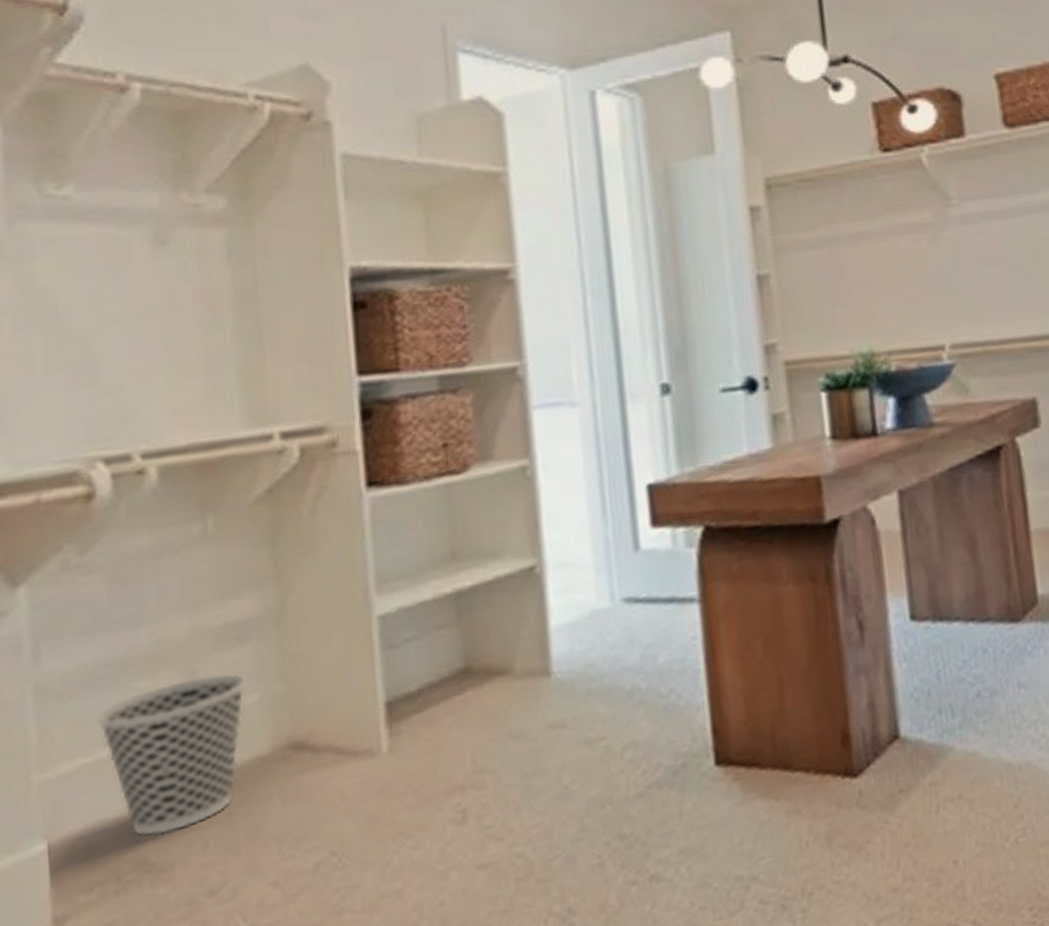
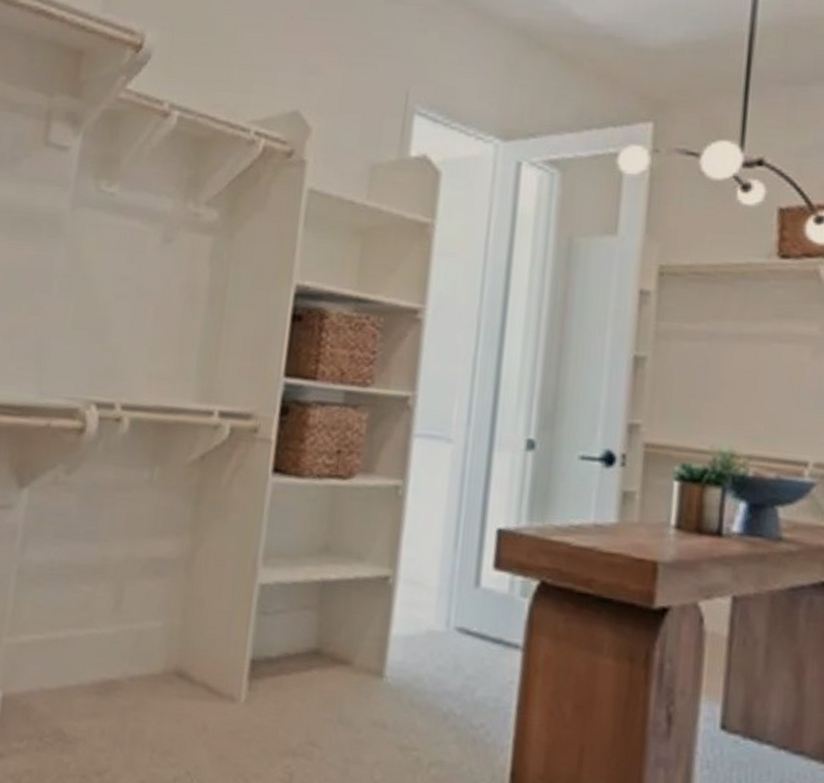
wastebasket: present [97,673,248,836] -> none [52,594,156,714]

